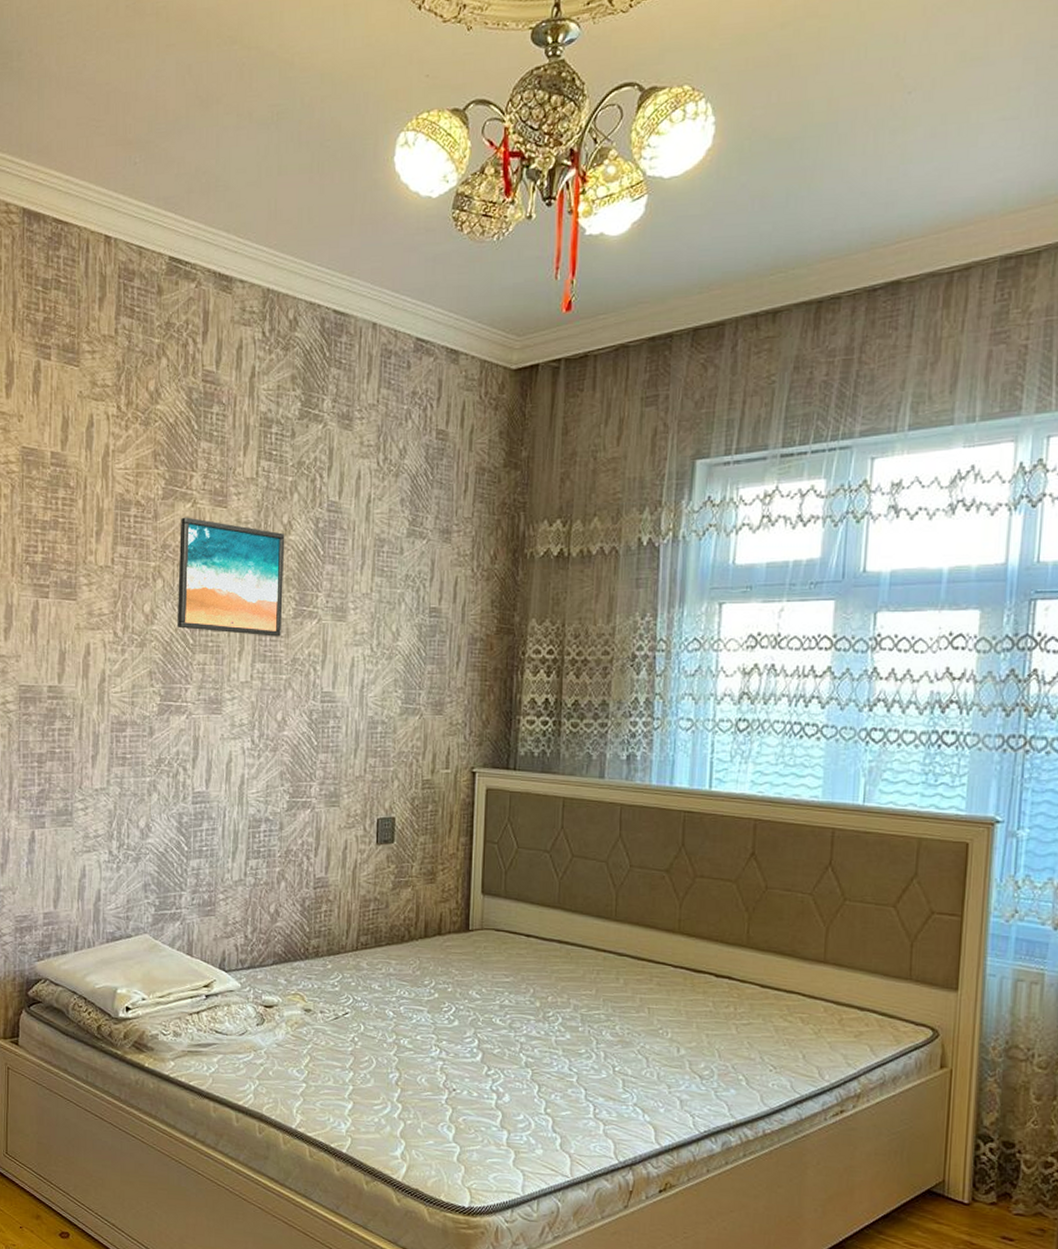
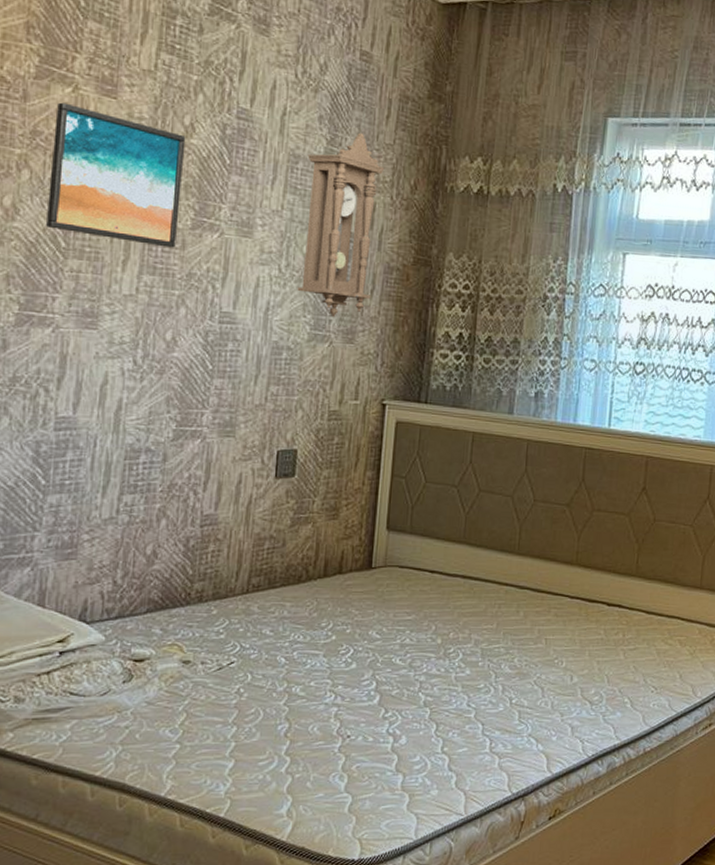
pendulum clock: none [388,510,465,690] -> present [297,132,385,317]

